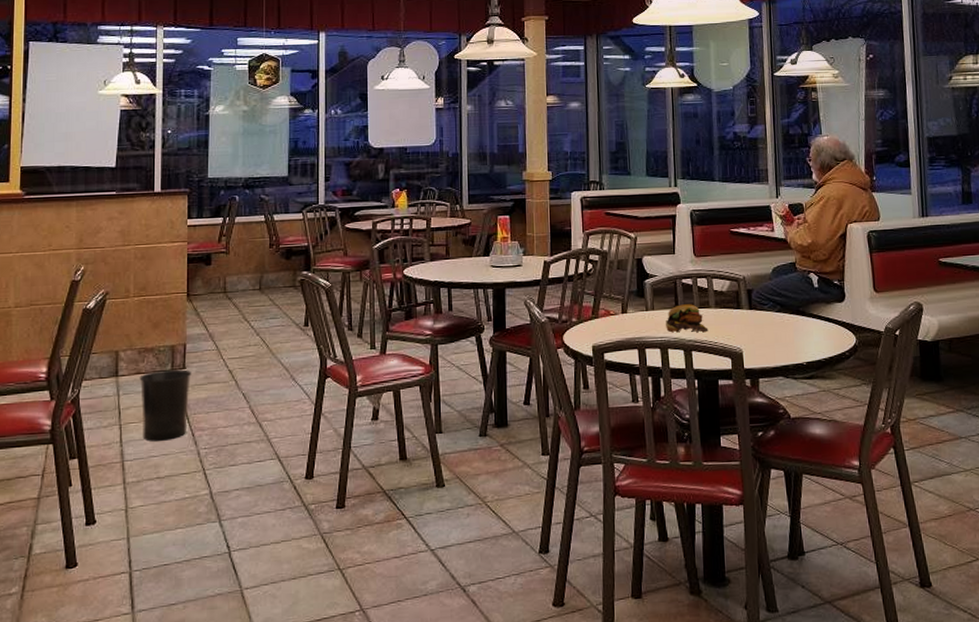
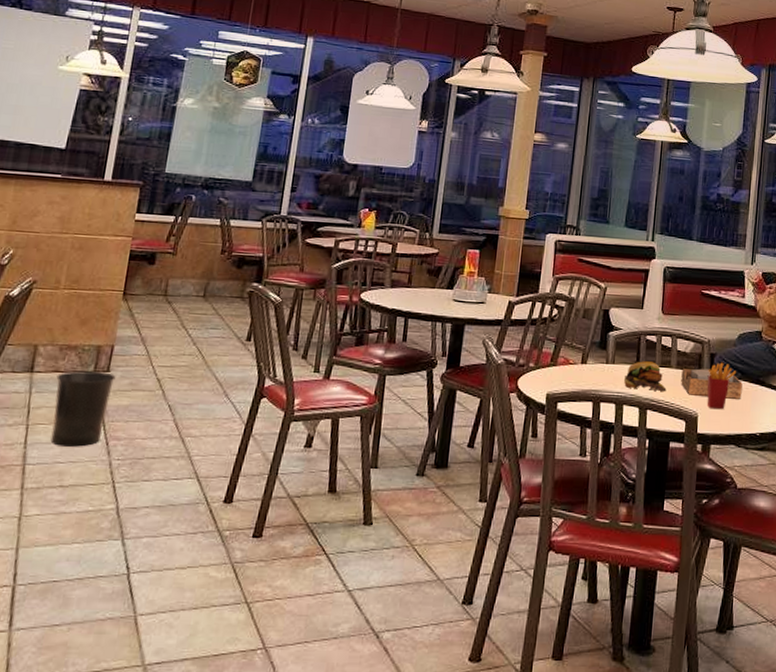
napkin holder: none [721,305,784,333] -> present [681,368,743,399]
french fries: none [747,297,775,344] -> present [707,362,736,410]

